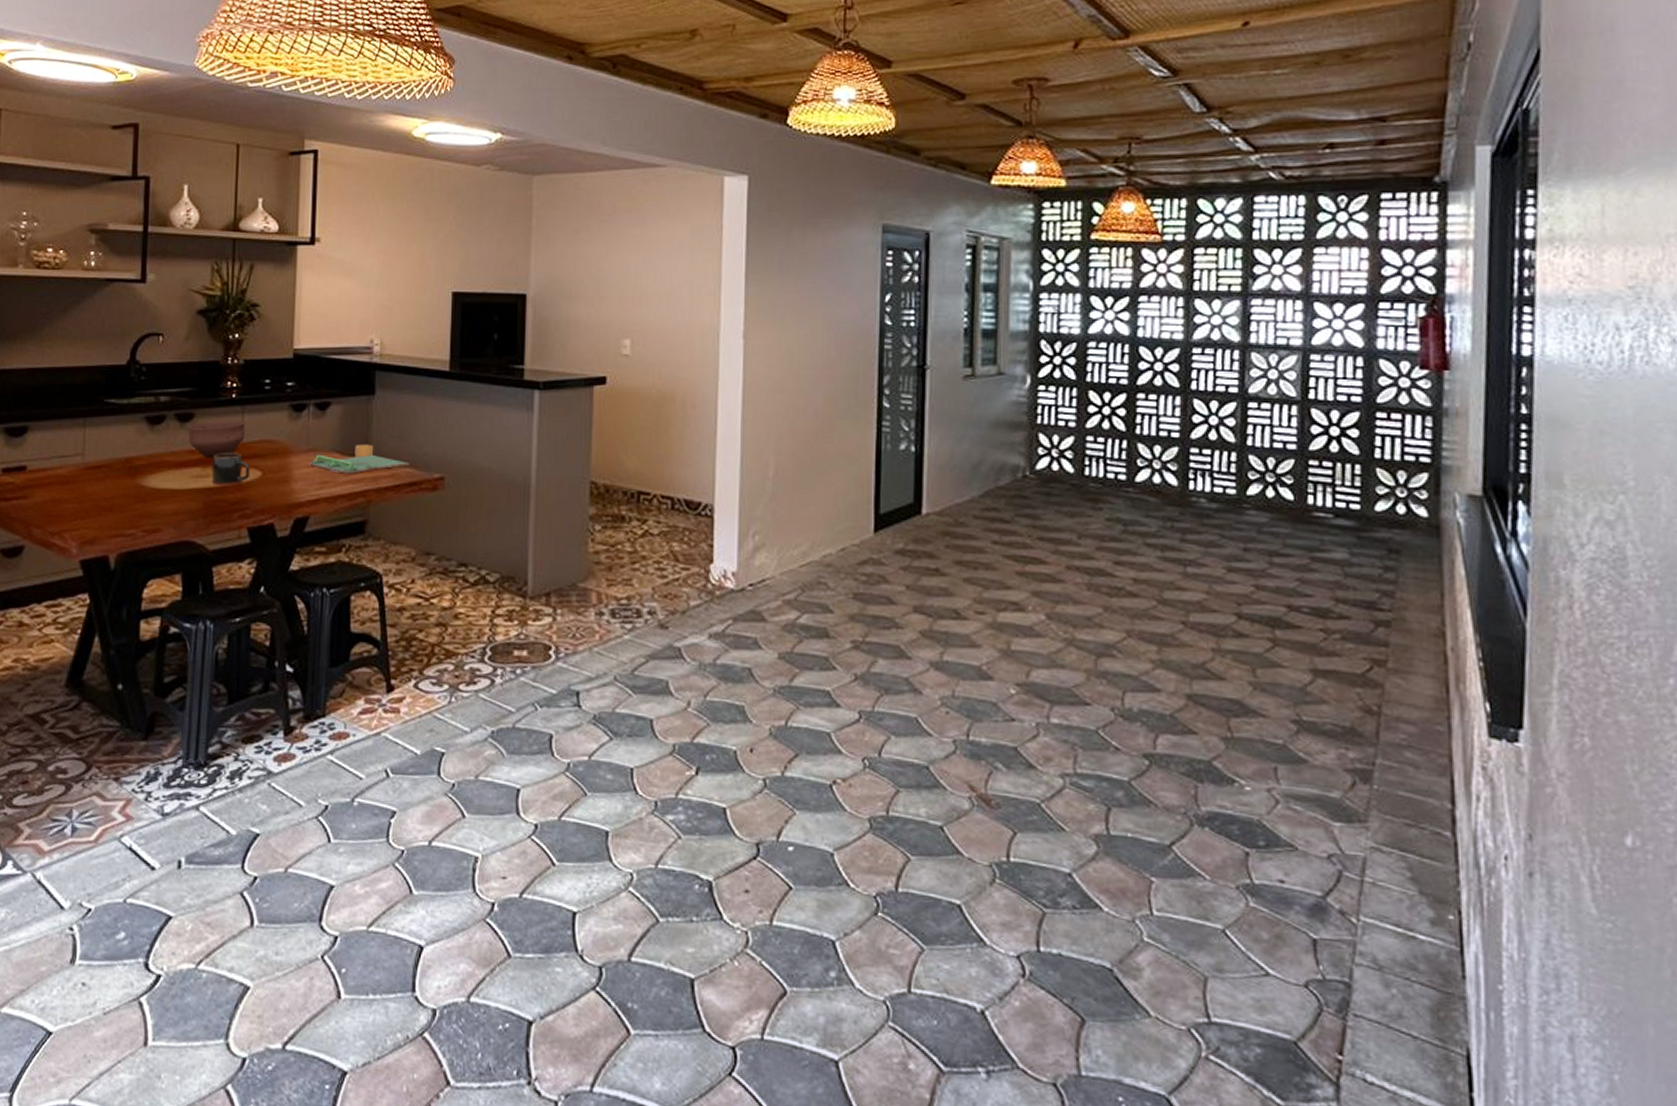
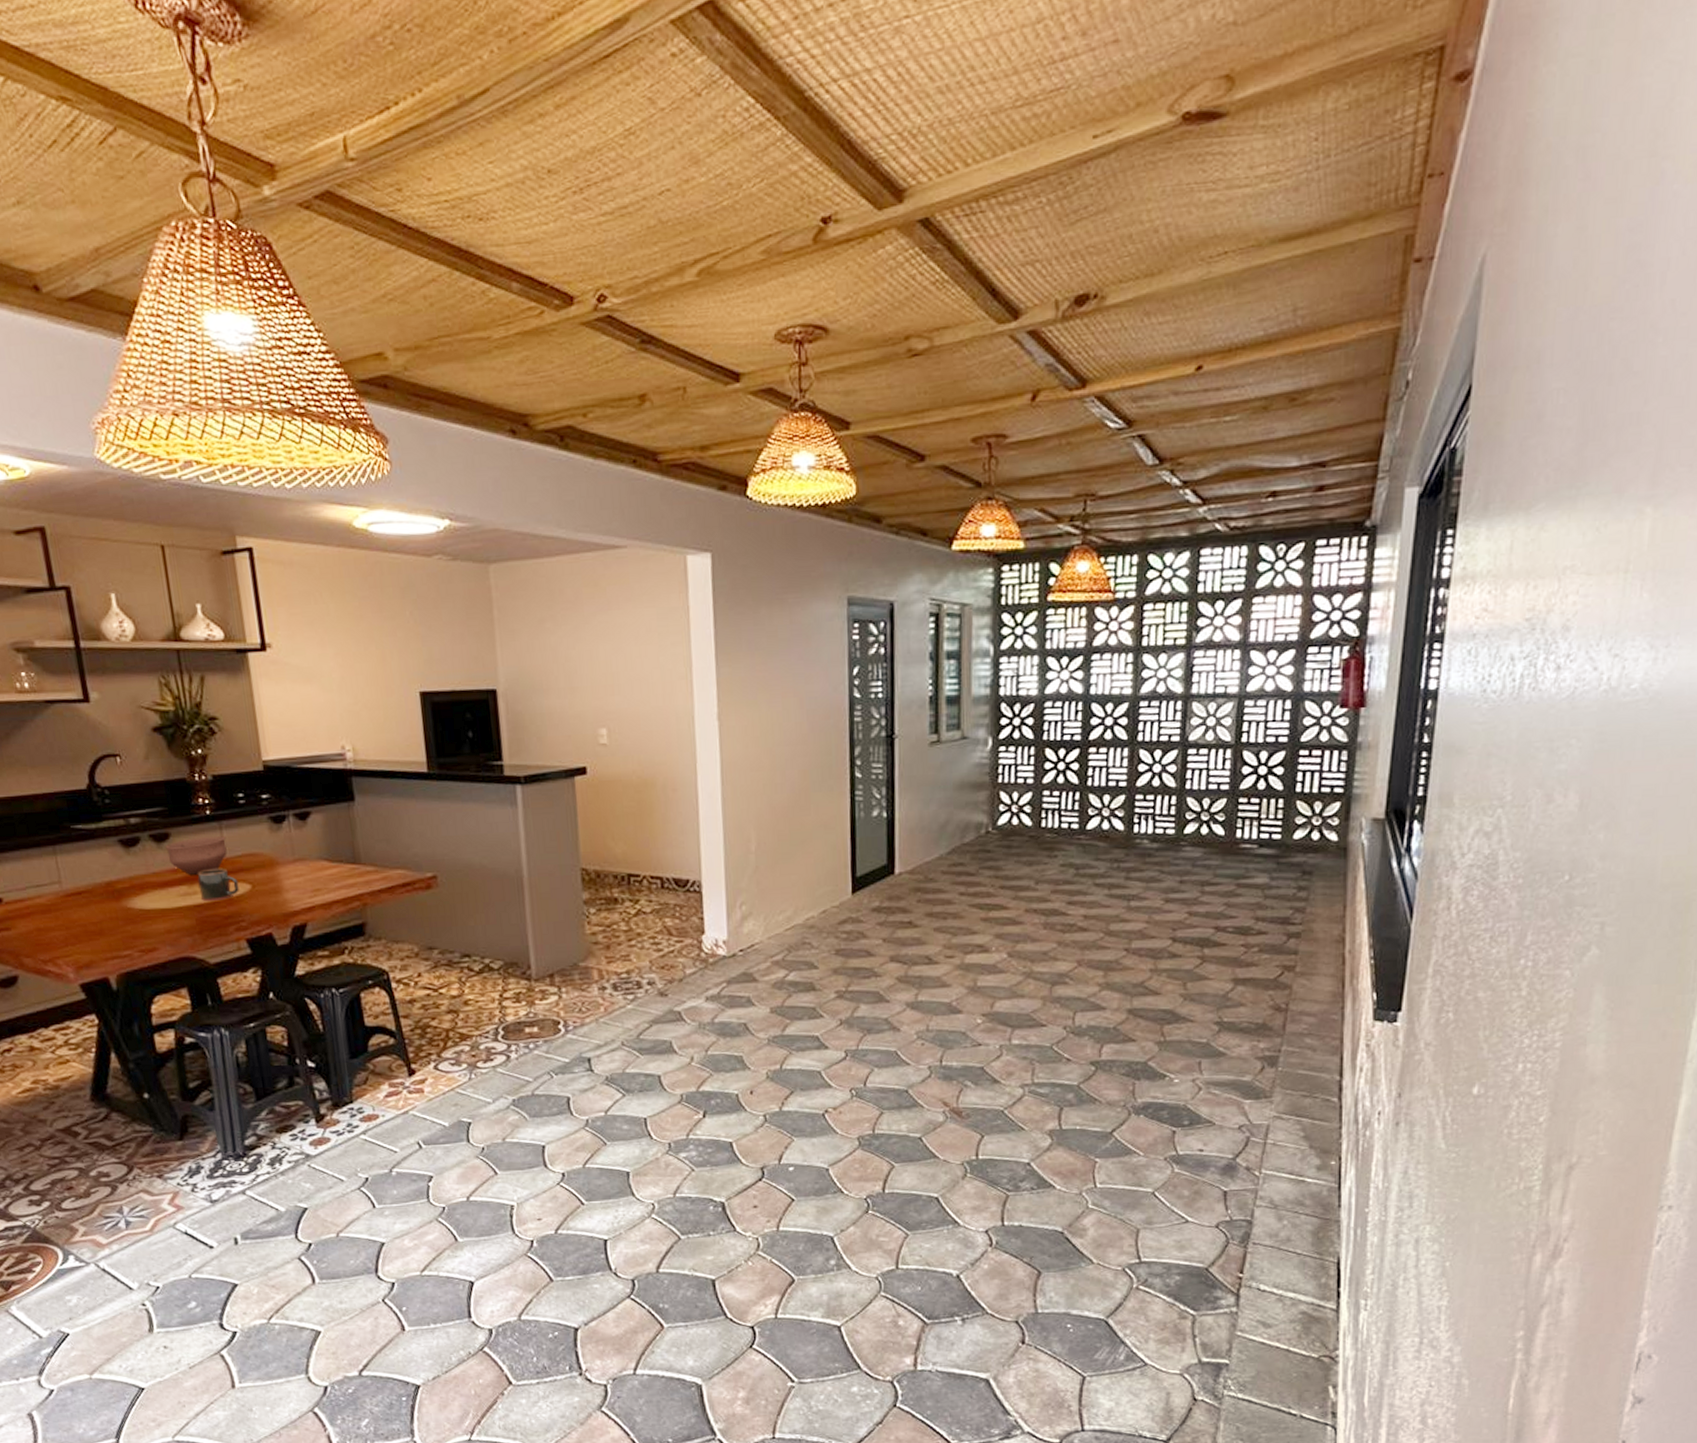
placemat: present [308,443,410,475] -> none [297,849,400,882]

